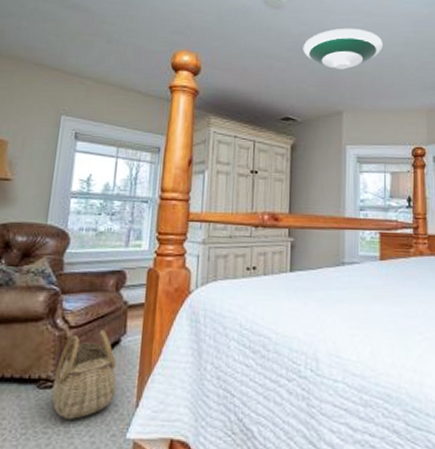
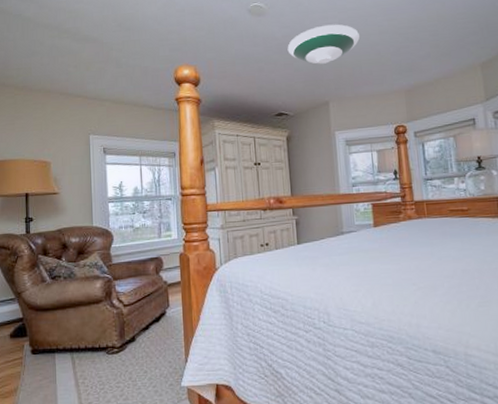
basket: present [51,330,117,419] -> none [118,305,168,376]

